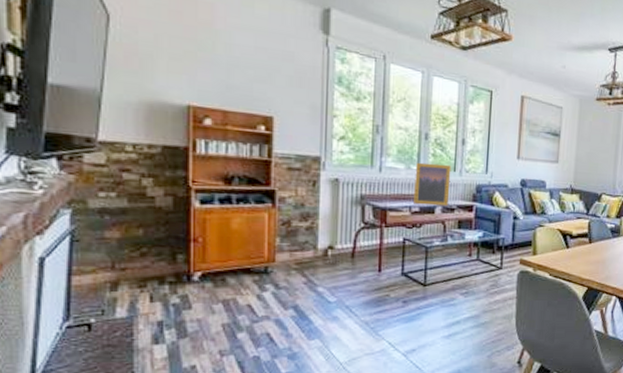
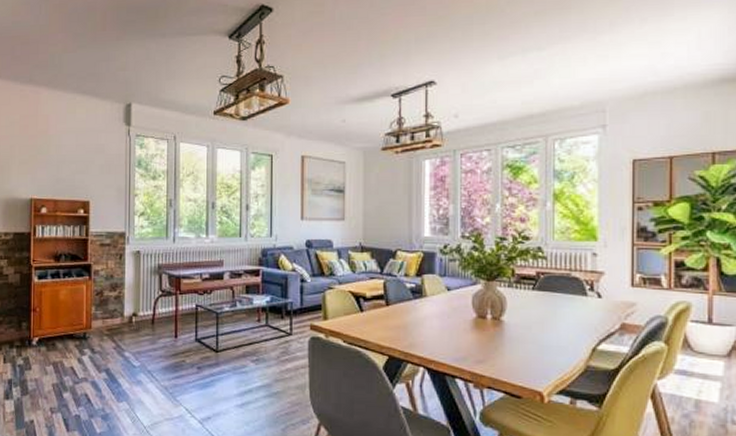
picture frame: present [414,162,451,207] -> none [204,230,237,272]

